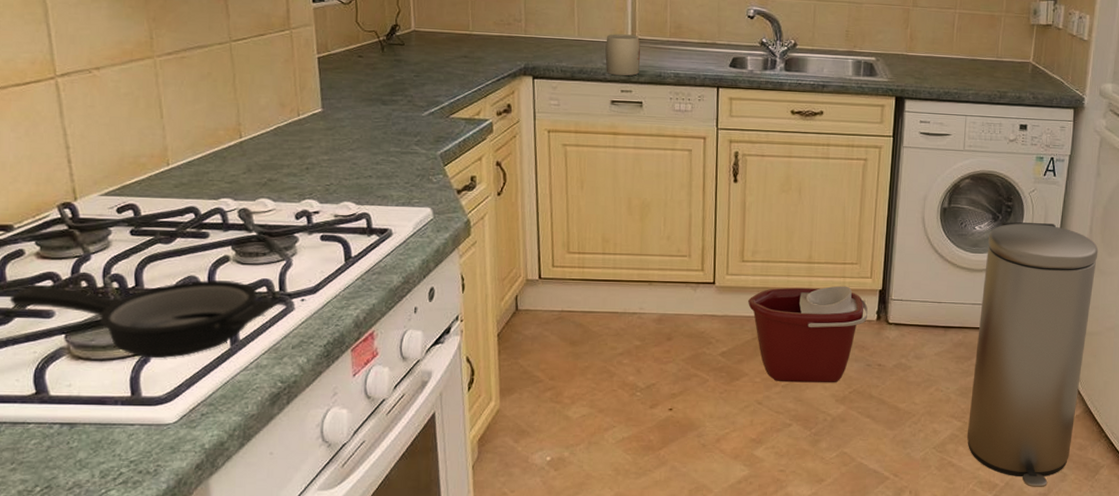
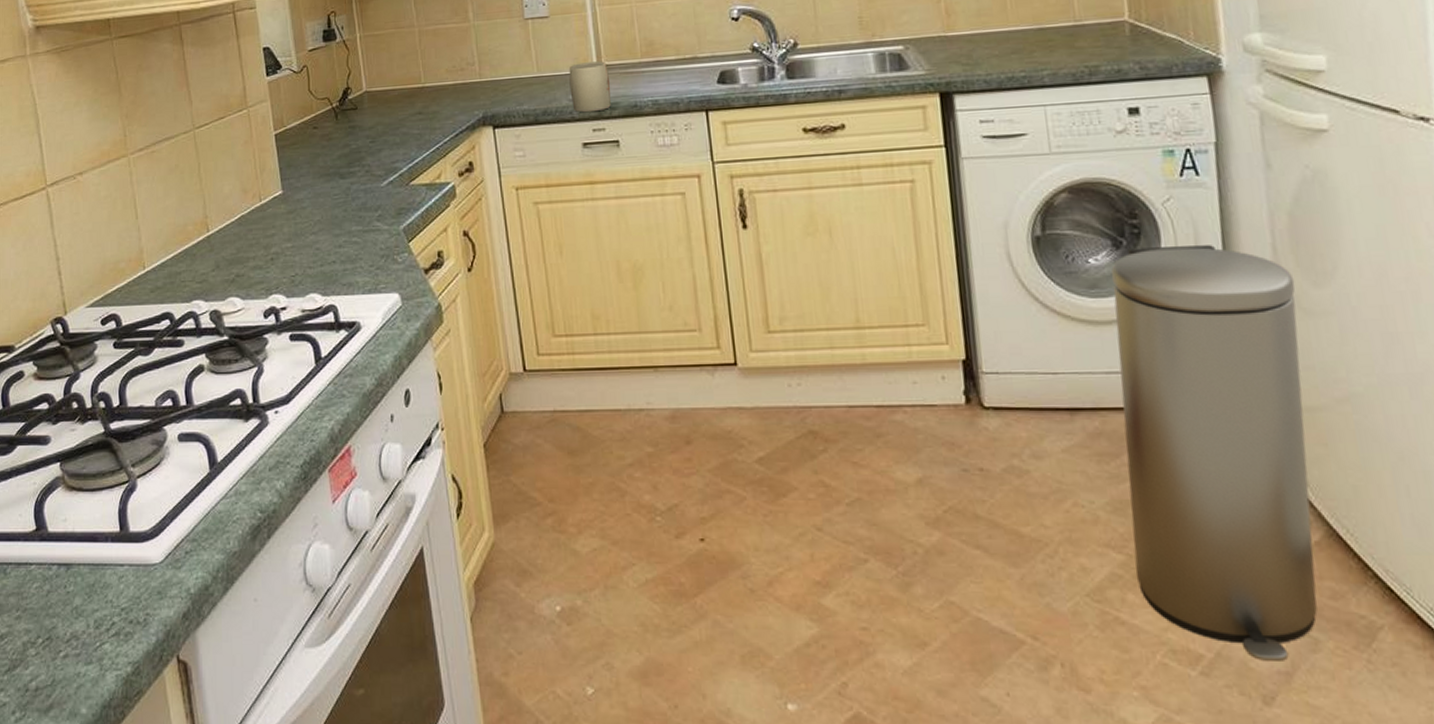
frying pan: present [9,280,274,359] -> none [12,392,249,487]
bucket: present [747,286,869,383] -> none [782,357,952,499]

